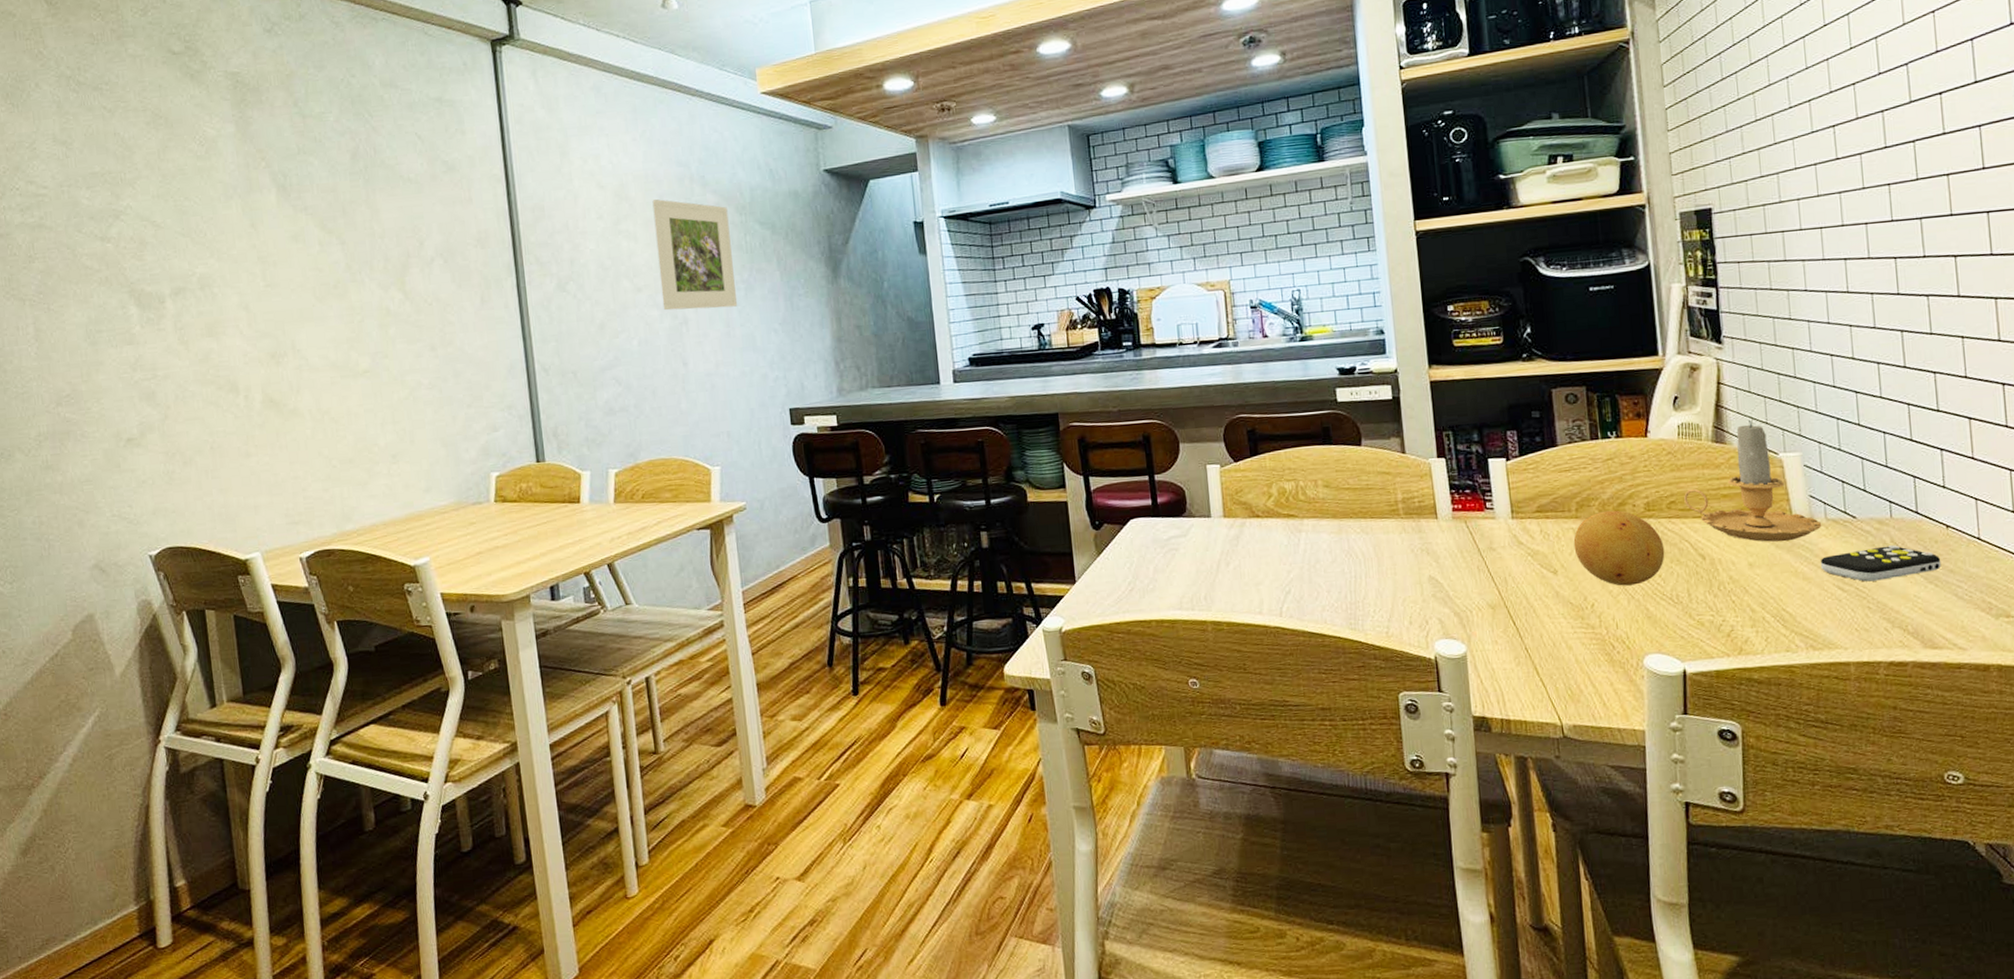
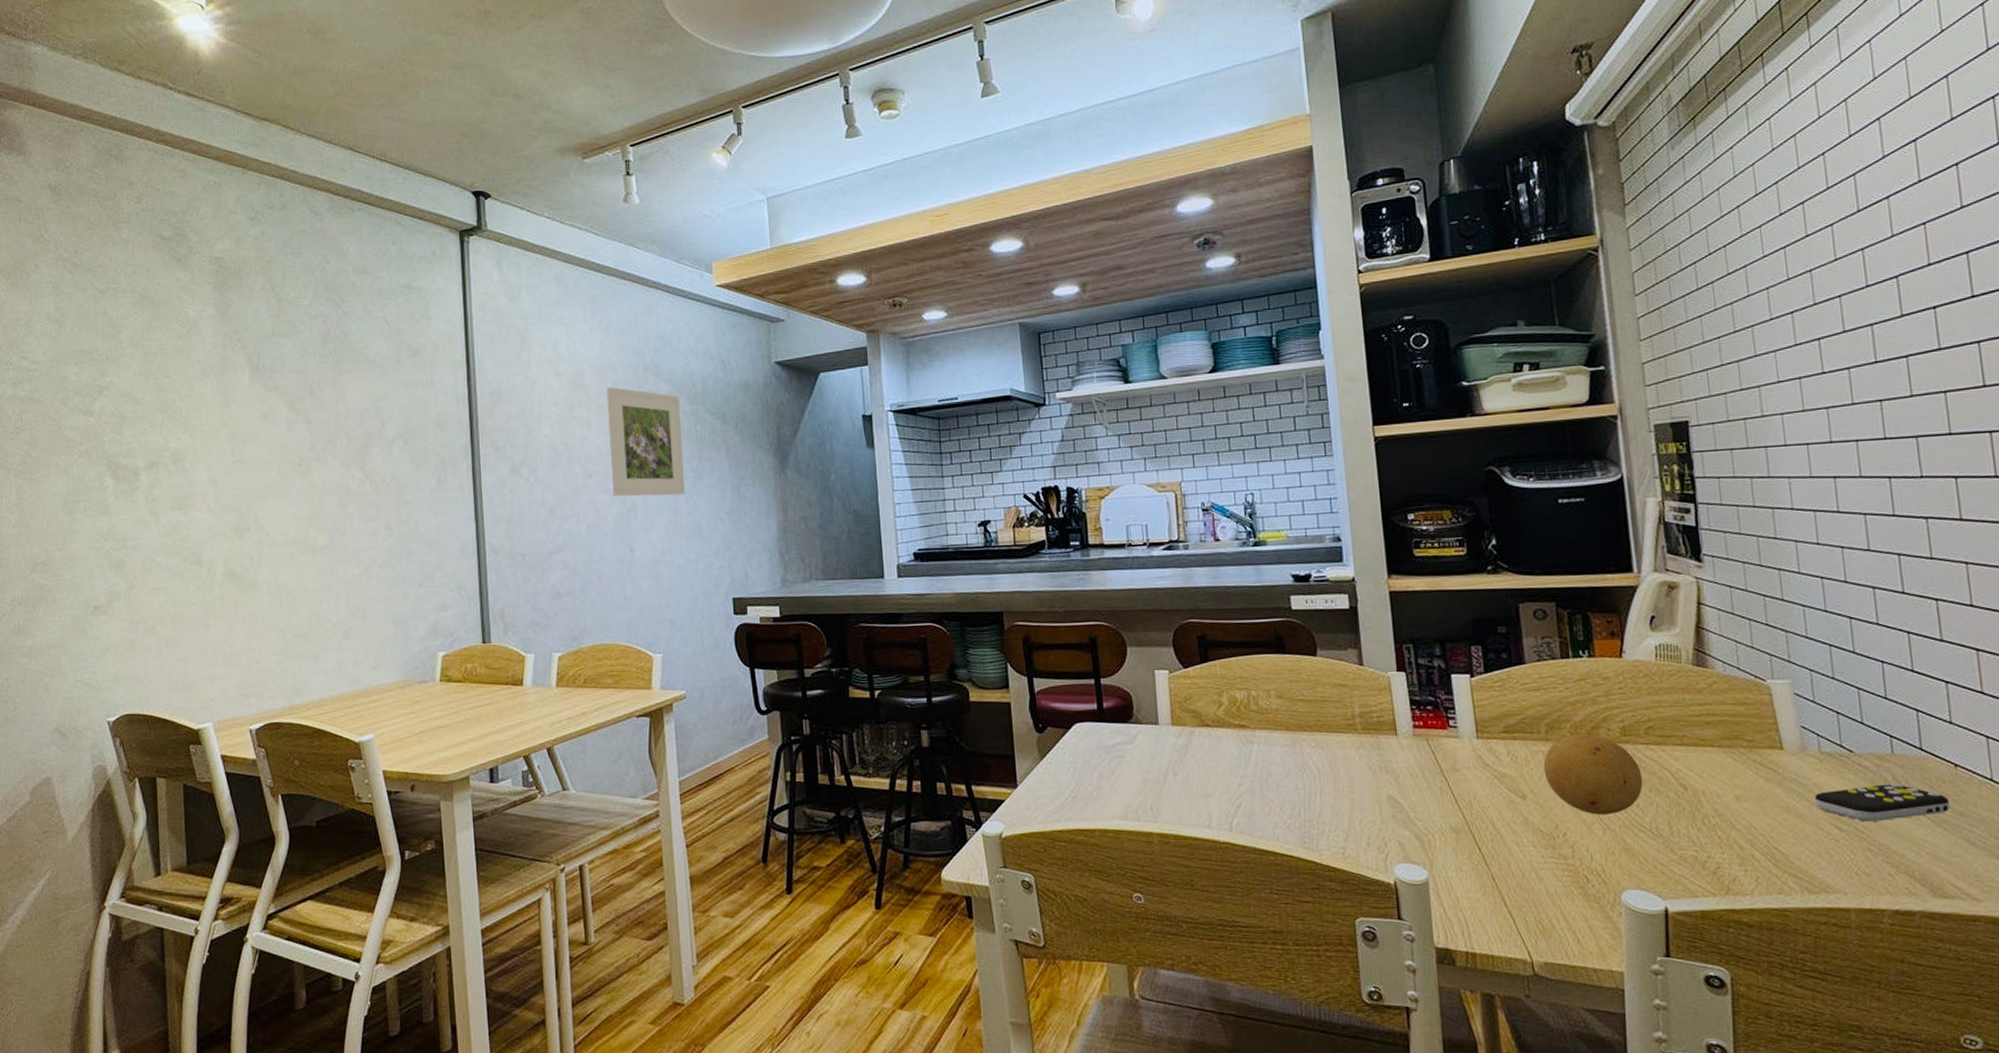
candle: present [1684,420,1822,542] -> none [1663,644,1816,775]

